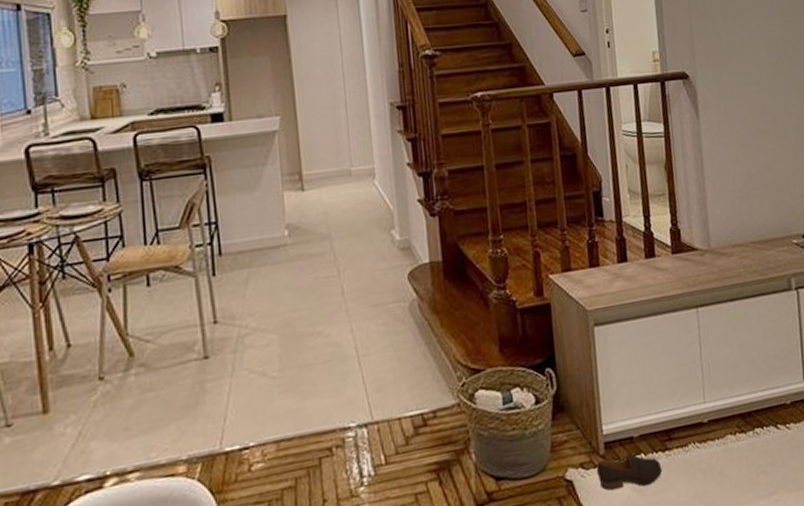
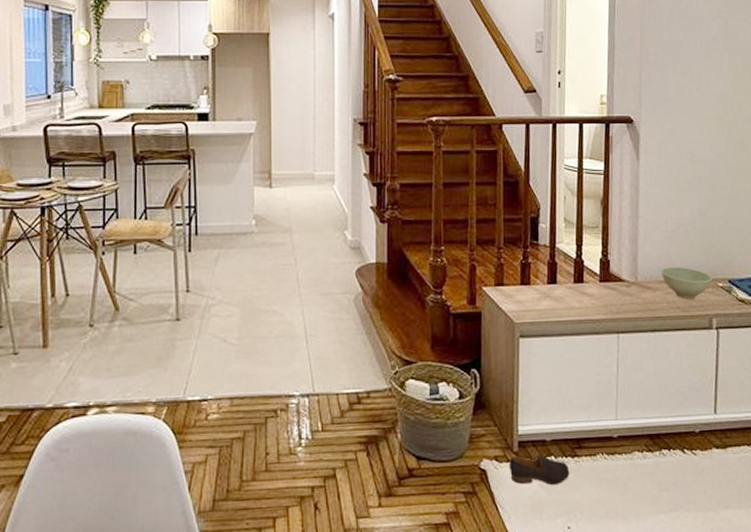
bowl: none [733,227,787,262] -> present [660,267,713,300]

